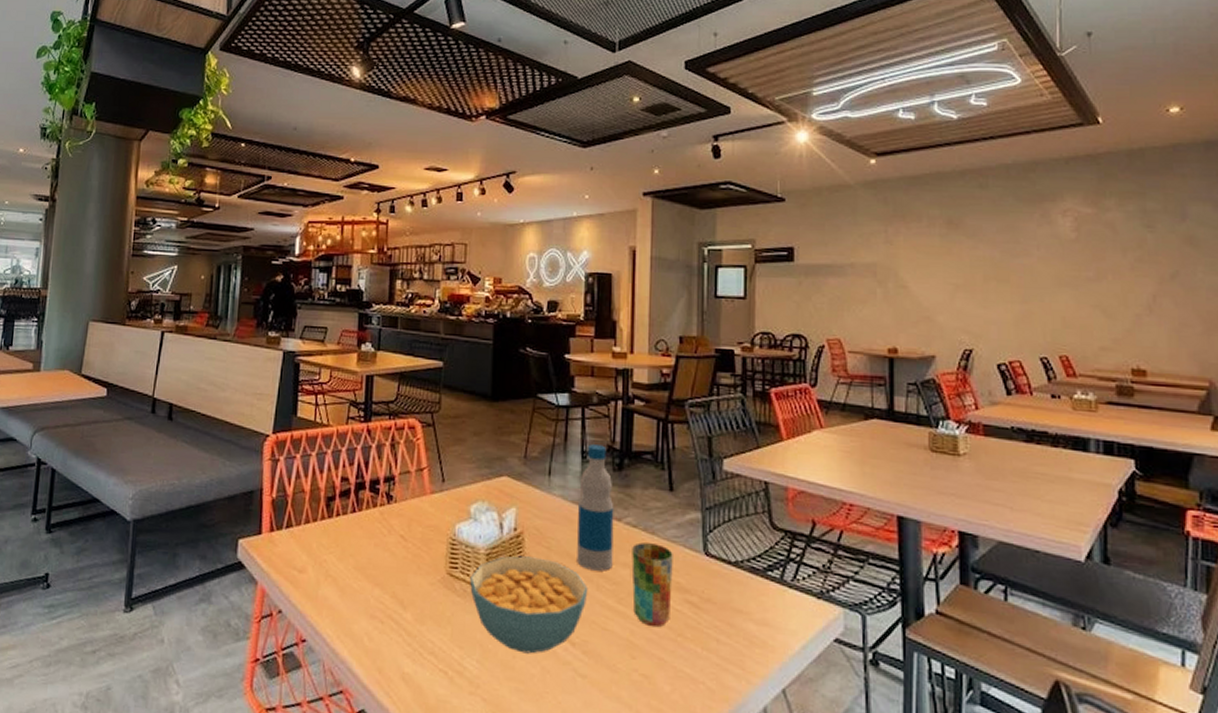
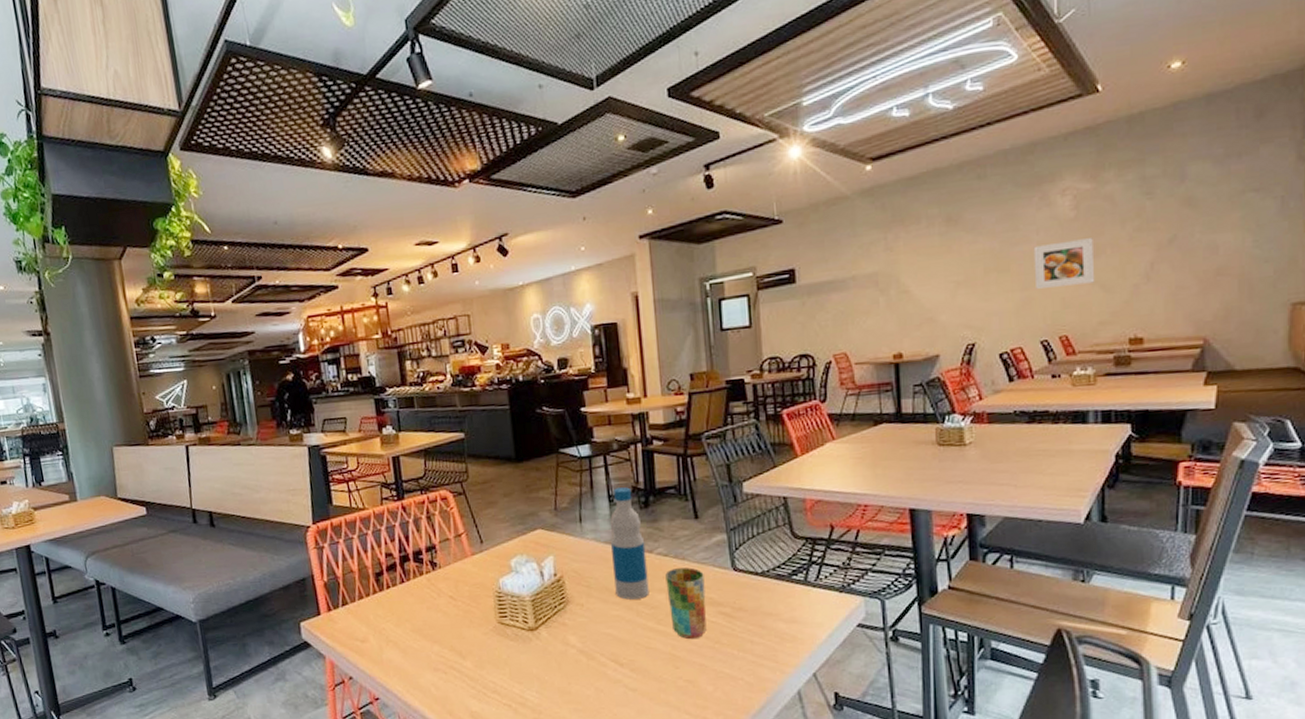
cereal bowl: present [470,556,588,654] -> none [520,596,630,679]
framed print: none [1034,260,1097,307] -> present [1033,238,1095,289]

